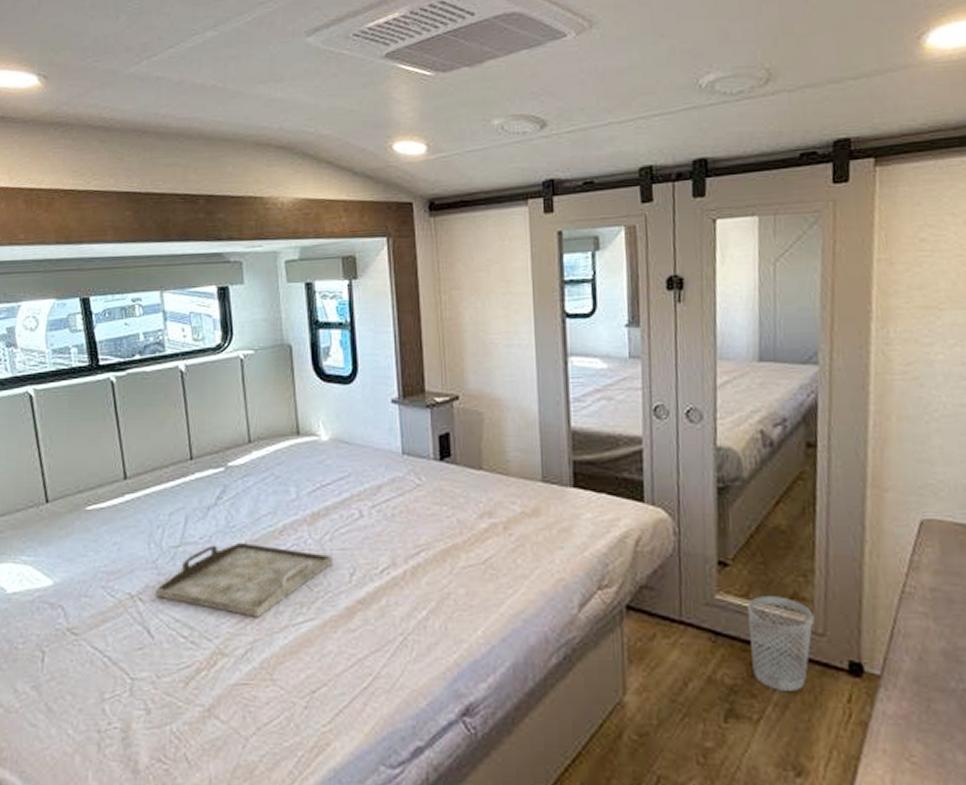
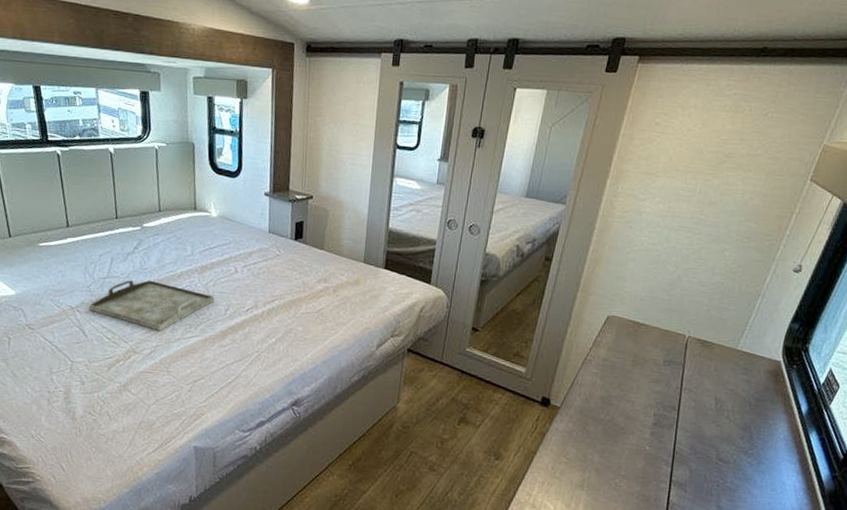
wastebasket: present [747,596,814,691] -> none [481,352,526,411]

